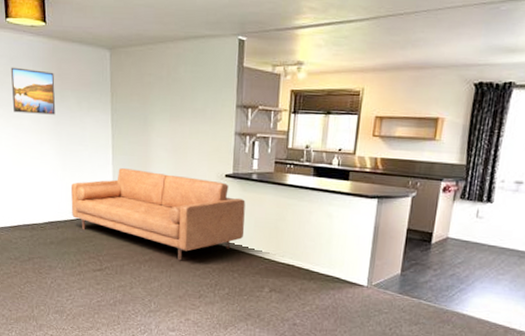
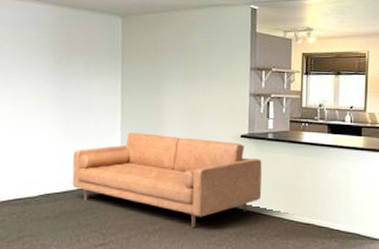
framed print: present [10,67,56,115] -> none [11,33,61,81]

